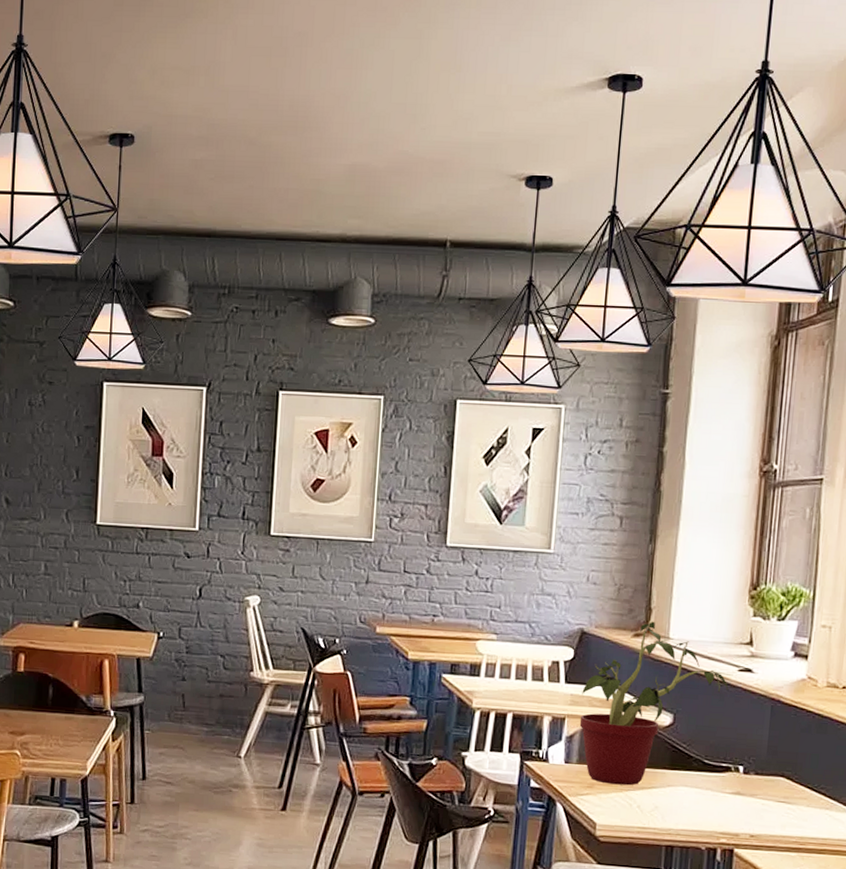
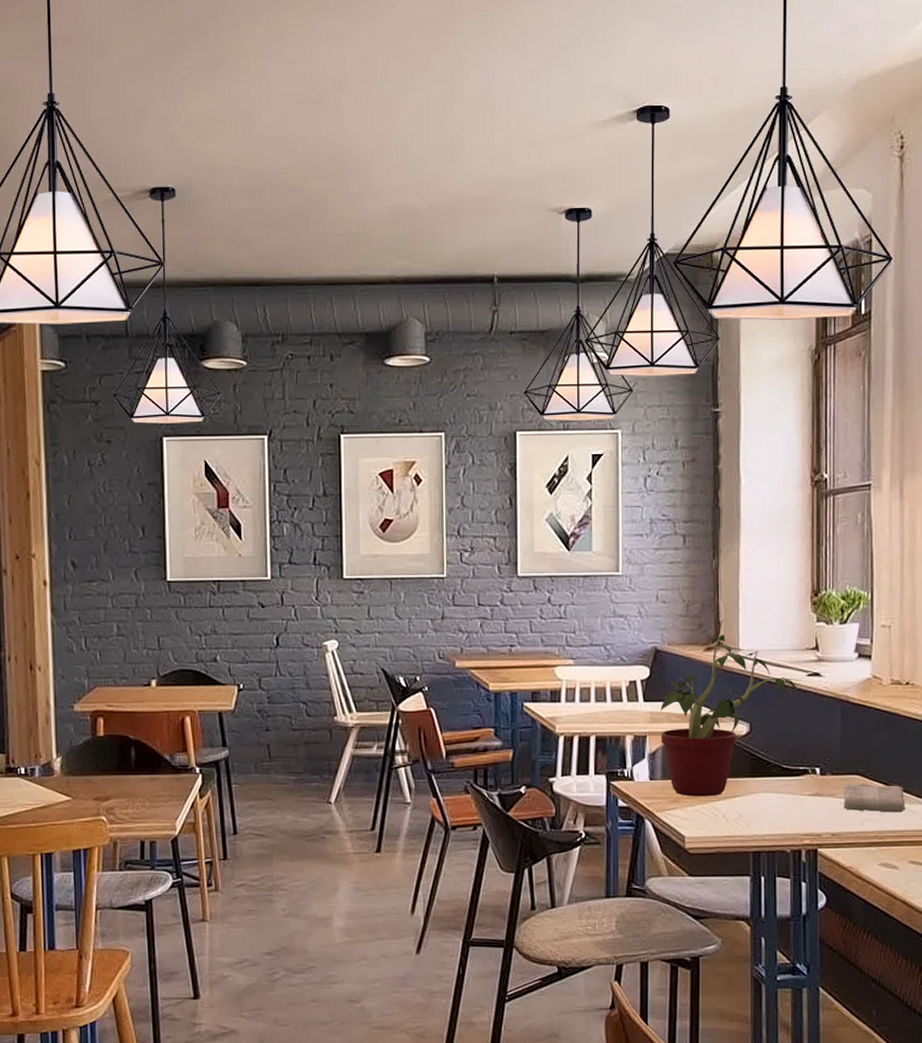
washcloth: none [765,785,831,820] -> present [843,784,905,813]

